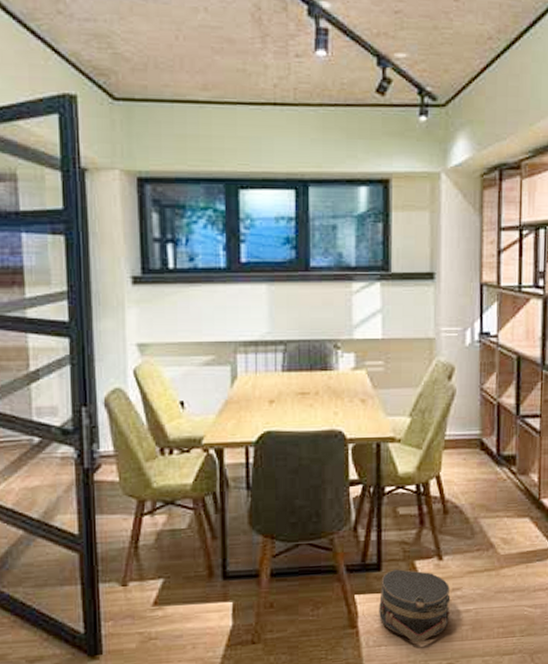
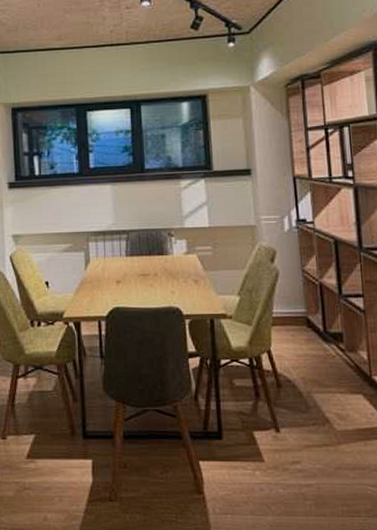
hat box: present [379,568,451,643] -> none [222,438,292,514]

